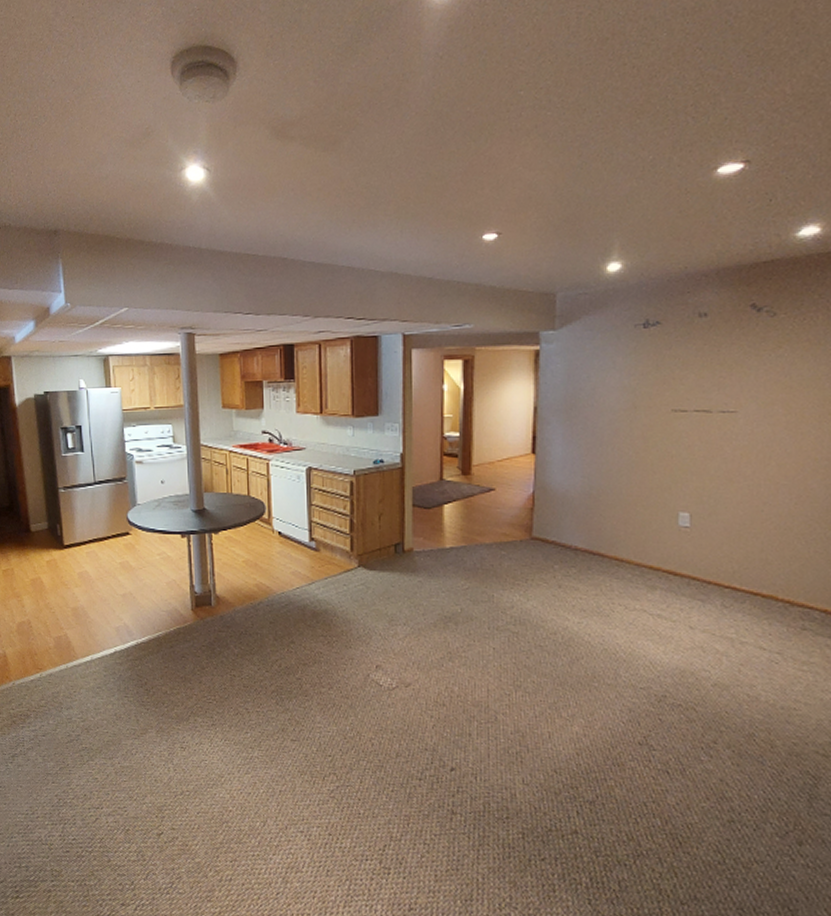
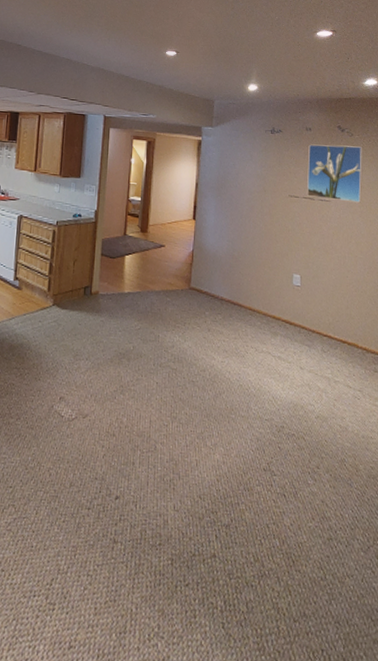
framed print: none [701,330,793,410] -> present [307,144,363,203]

